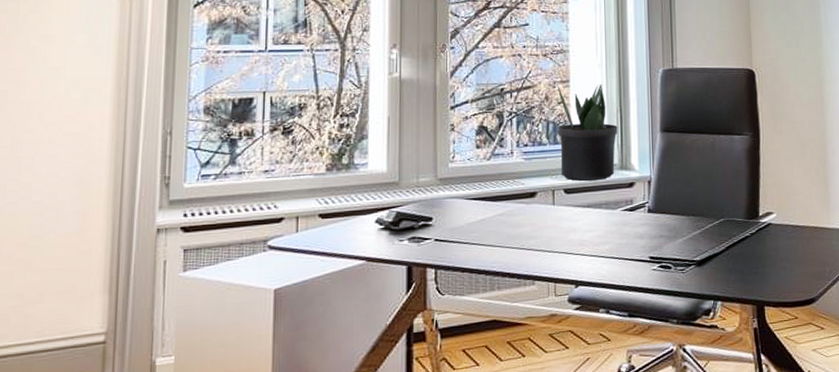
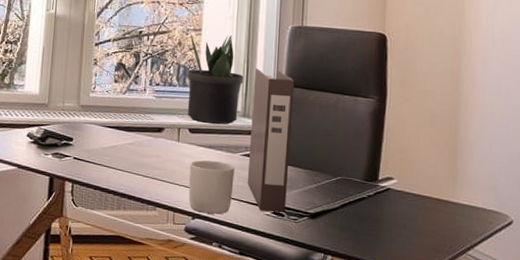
mug: none [568,220,617,279] -> present [188,160,235,215]
binder: none [628,115,672,266] -> present [247,68,295,212]

